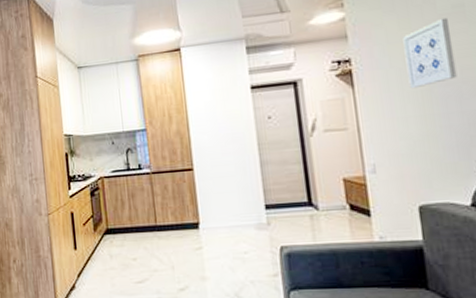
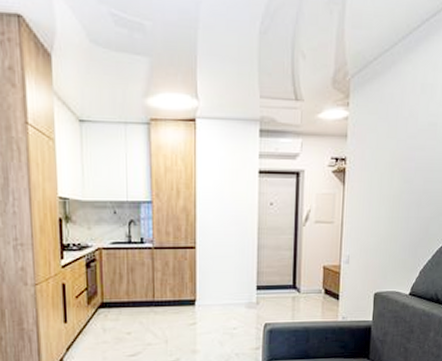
wall art: present [403,17,457,89] -> none [386,133,424,193]

